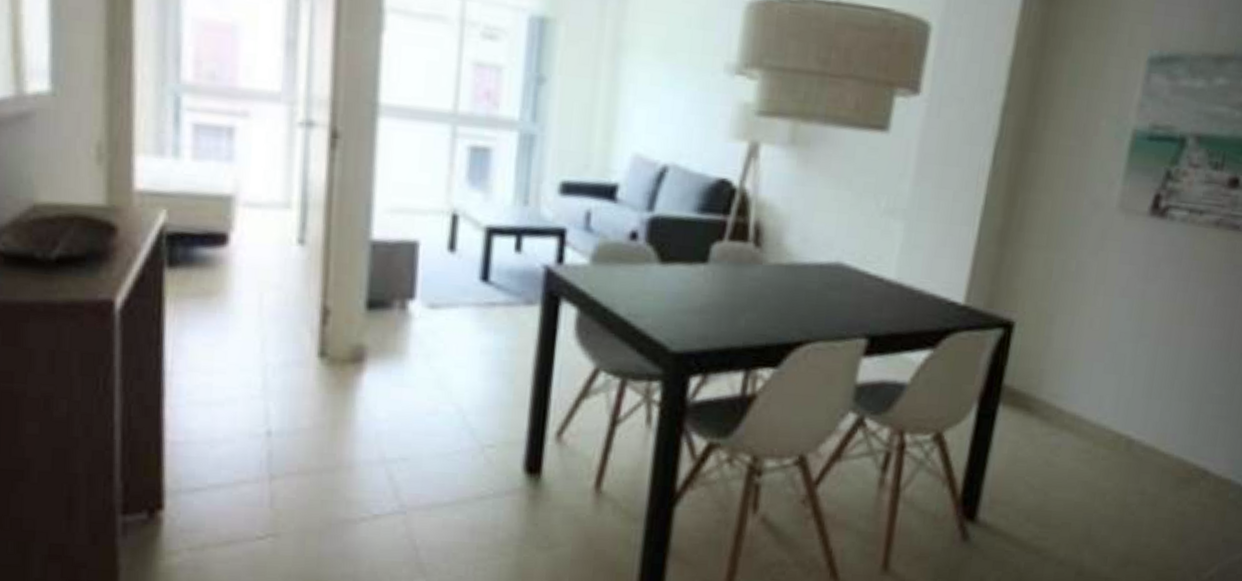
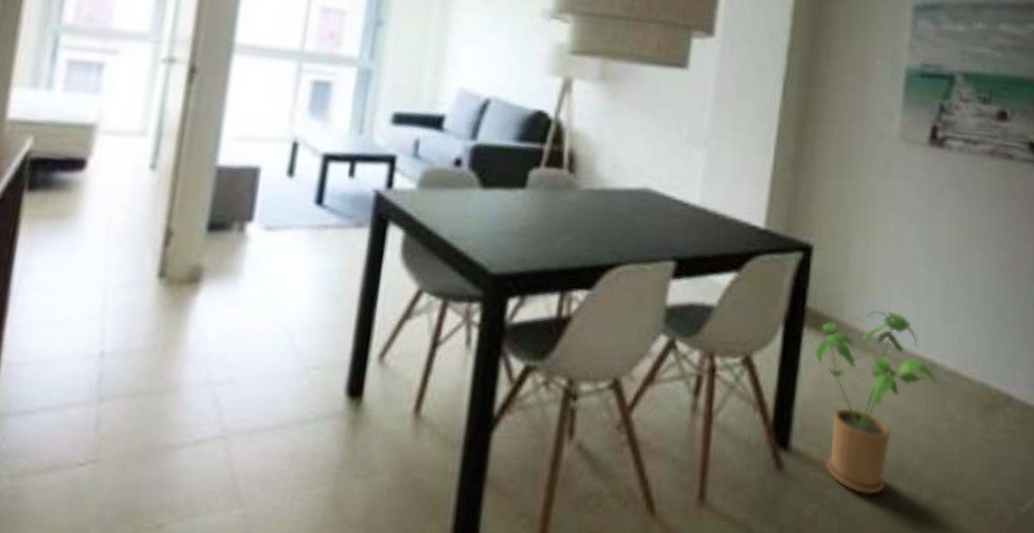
house plant: none [1008,386,1134,564] -> present [815,309,938,496]

